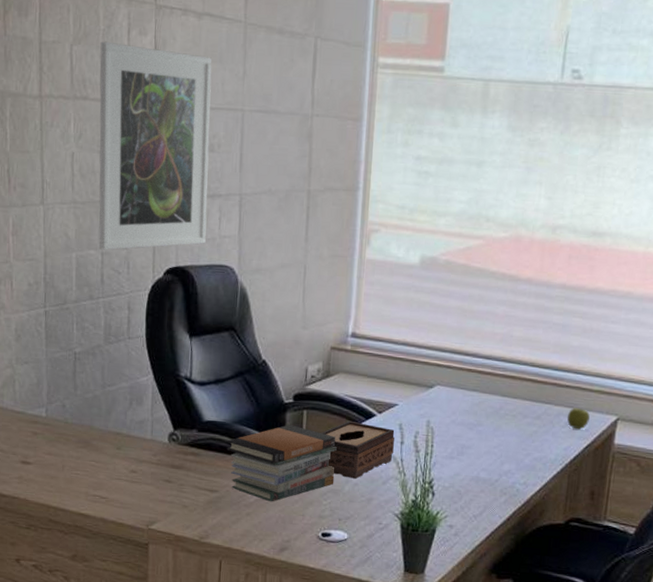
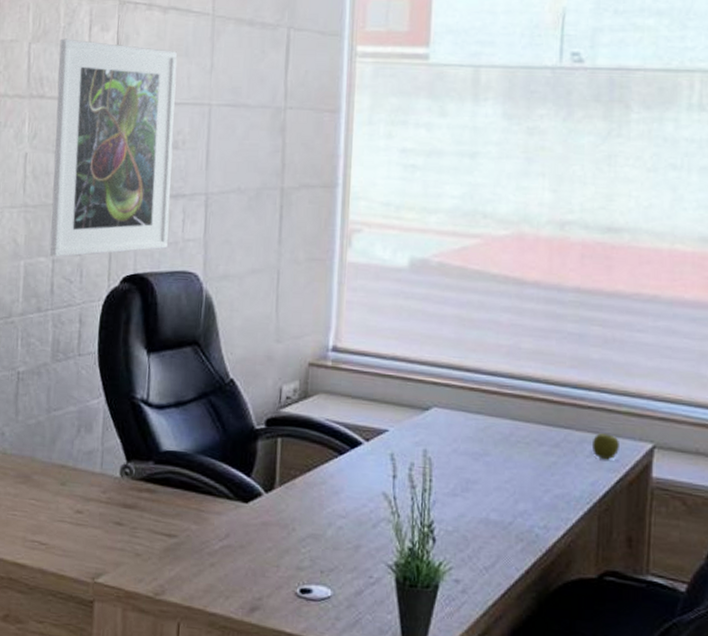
book stack: present [227,424,337,502] -> none [188,455,317,550]
tissue box: present [320,420,395,479] -> none [297,450,386,521]

